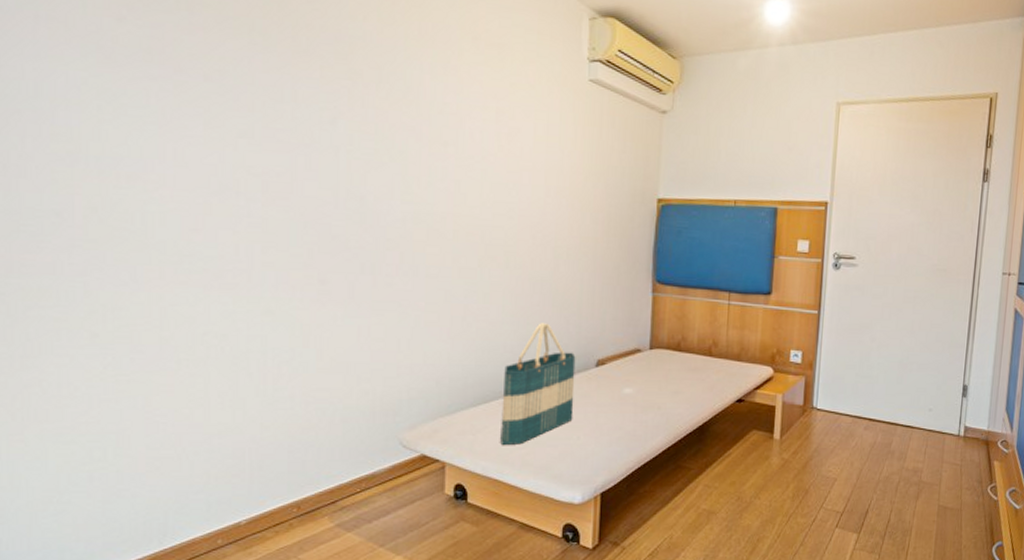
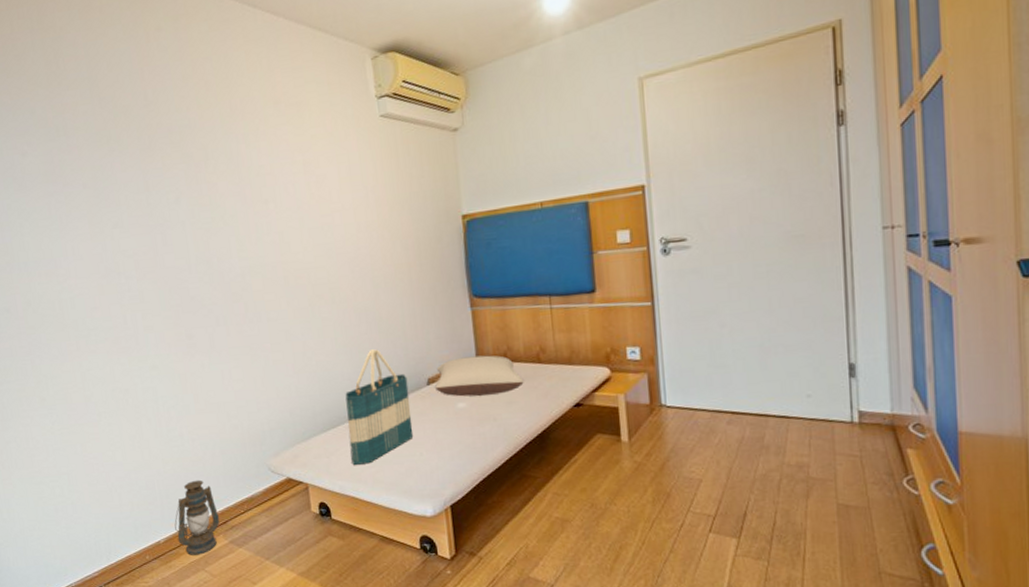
lantern: none [265,450,328,540] -> present [174,479,220,555]
pillow: none [604,342,693,384] -> present [435,355,524,397]

